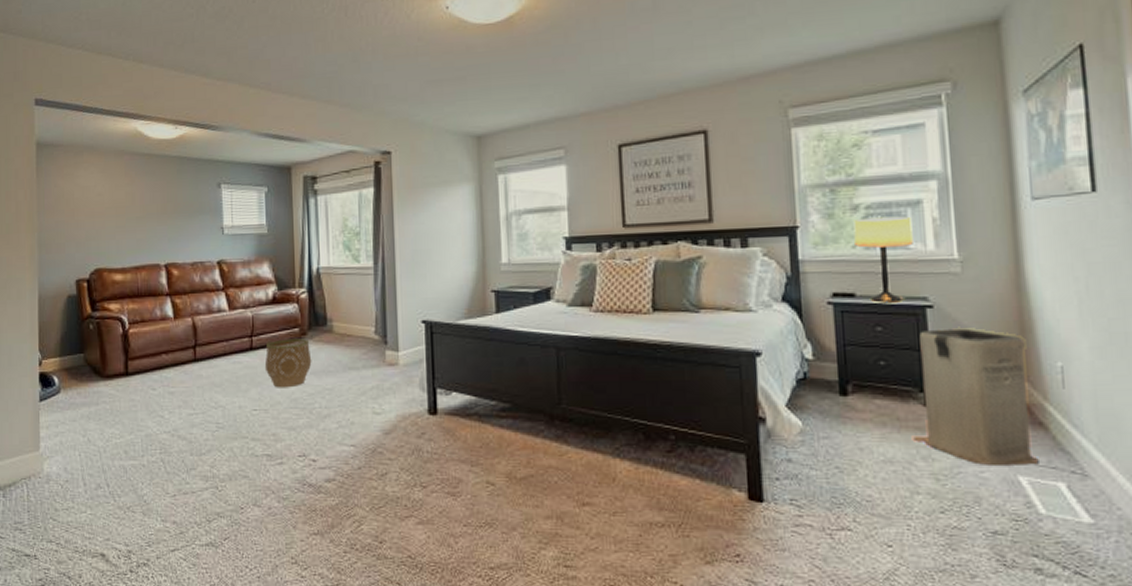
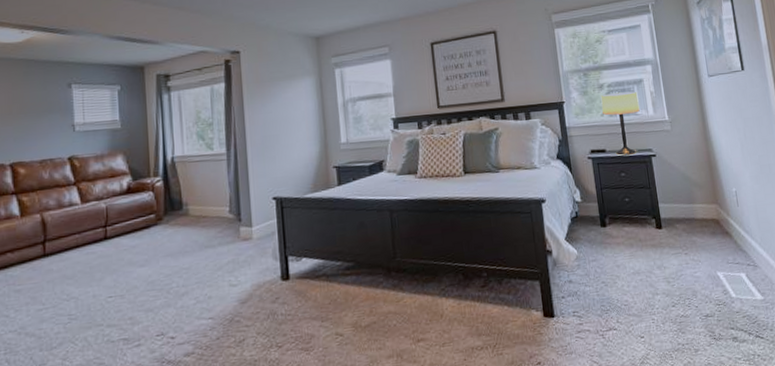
basket: present [264,339,312,388] -> none [120,224,169,274]
laundry basket: present [913,328,1039,465] -> none [649,169,729,268]

